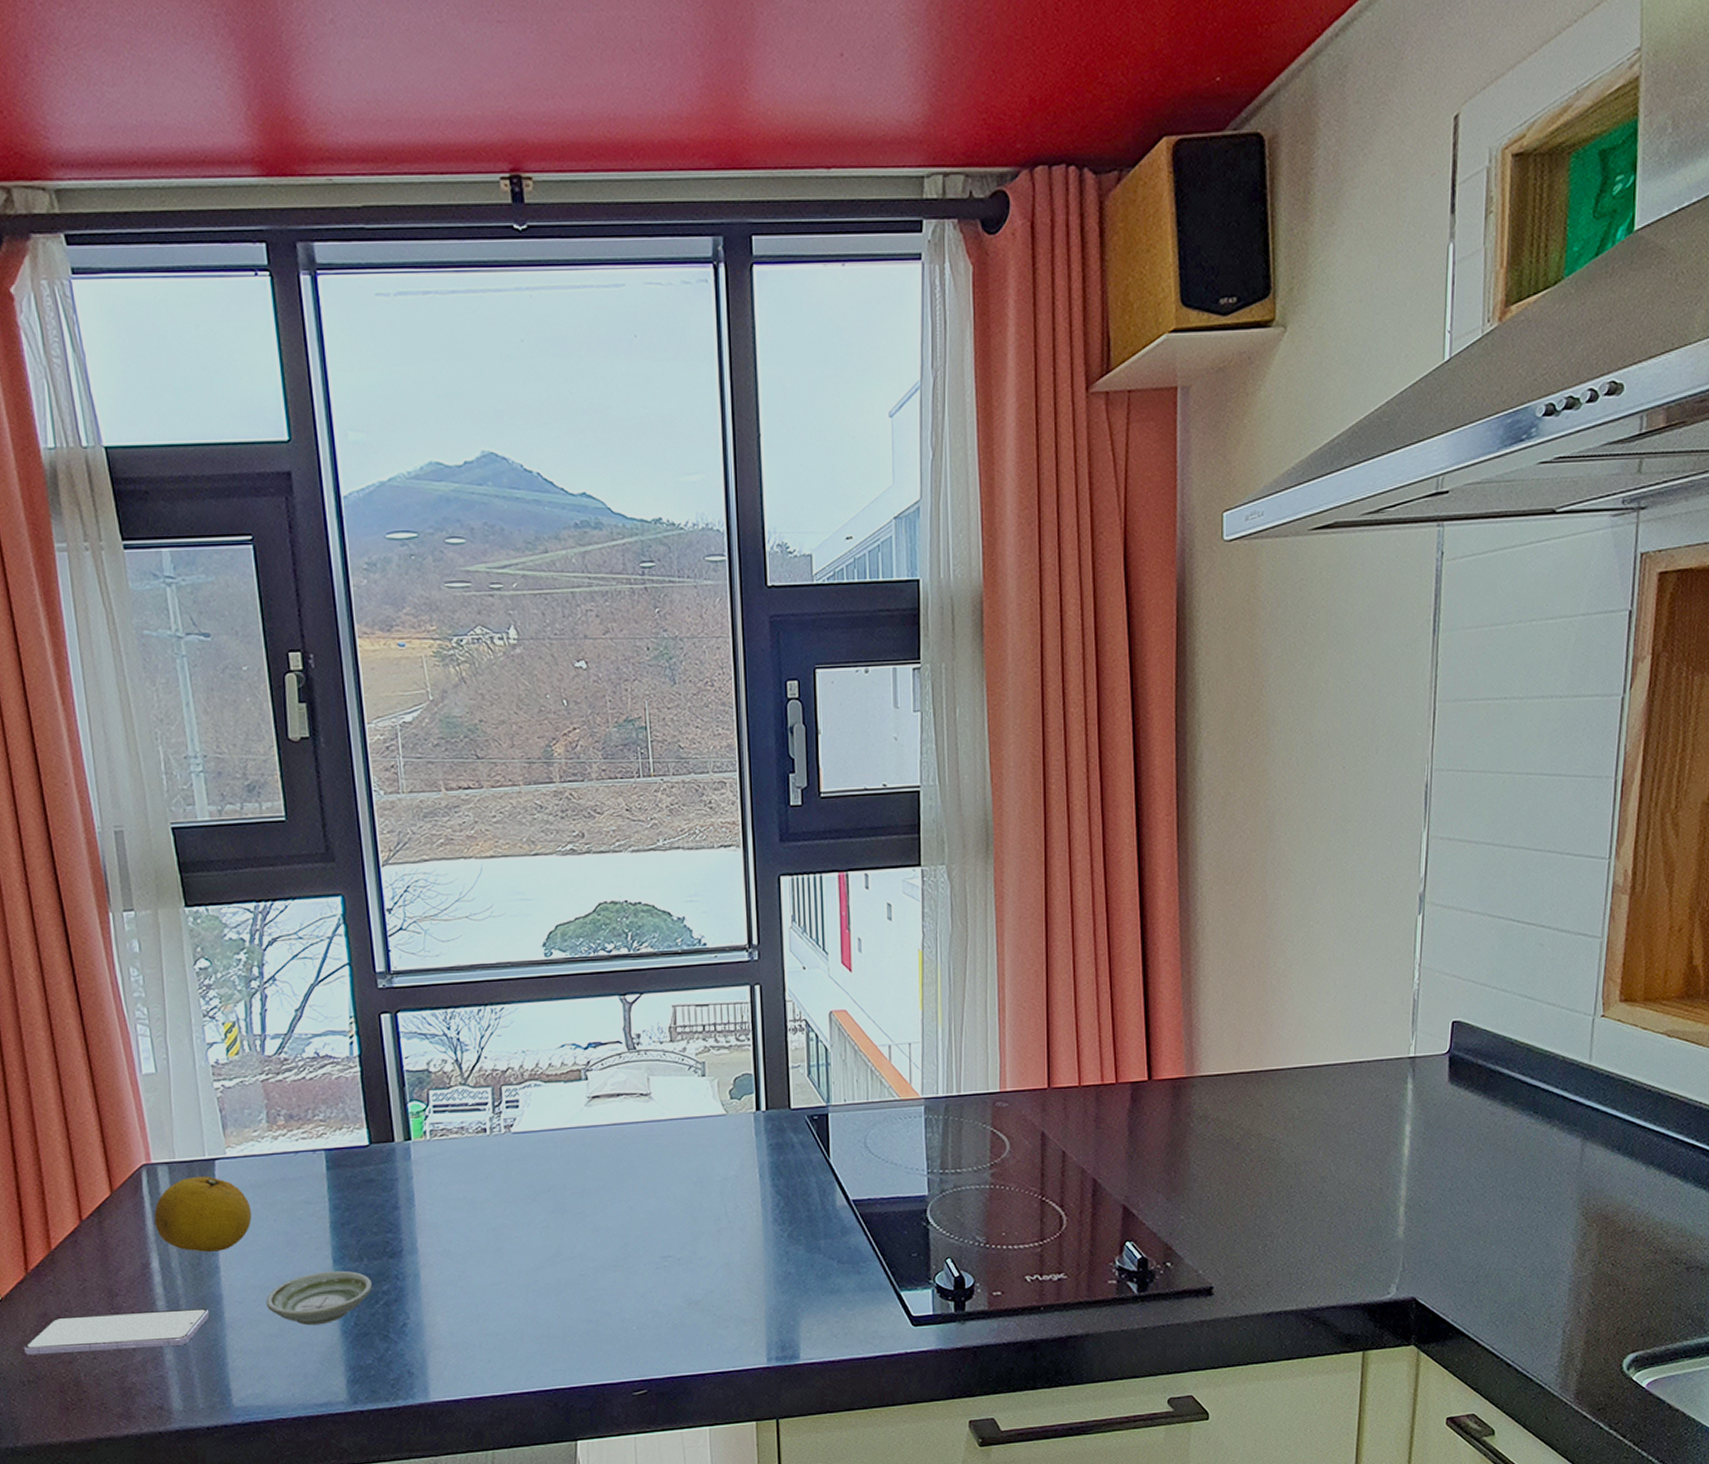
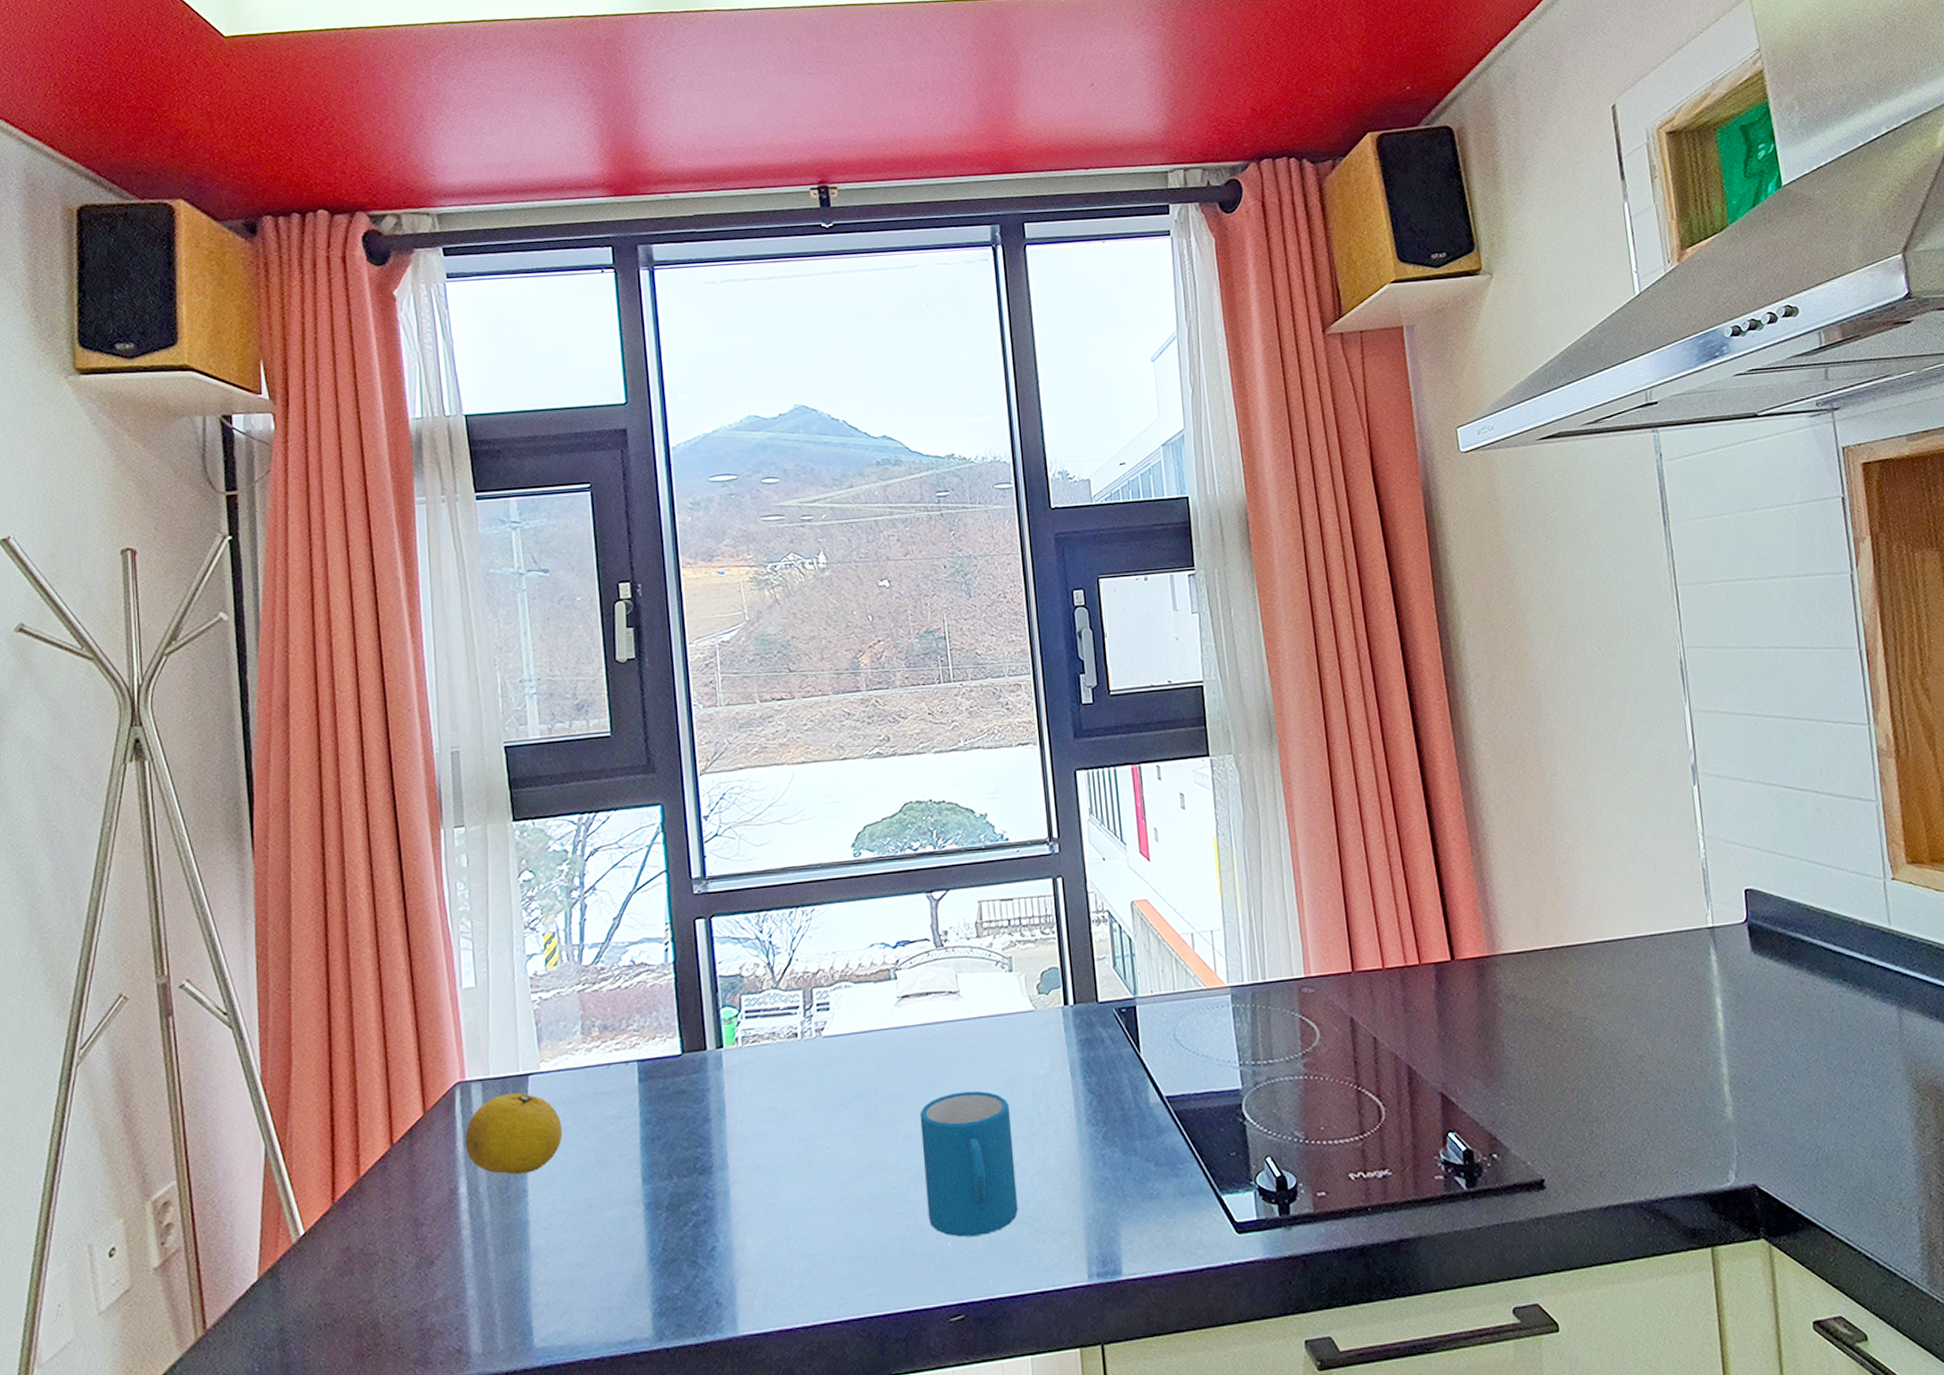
smartphone: present [24,1307,210,1356] -> none [324,1236,515,1295]
saucer: present [265,1270,373,1326] -> none [572,1190,682,1253]
mug: none [608,1188,702,1322] -> present [920,1090,1018,1237]

